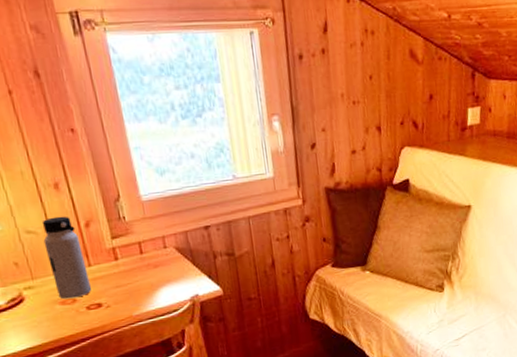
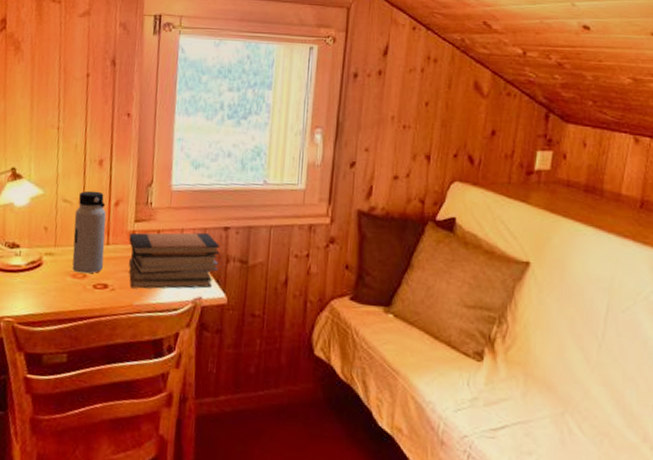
book stack: none [110,234,208,301] -> present [129,232,221,289]

